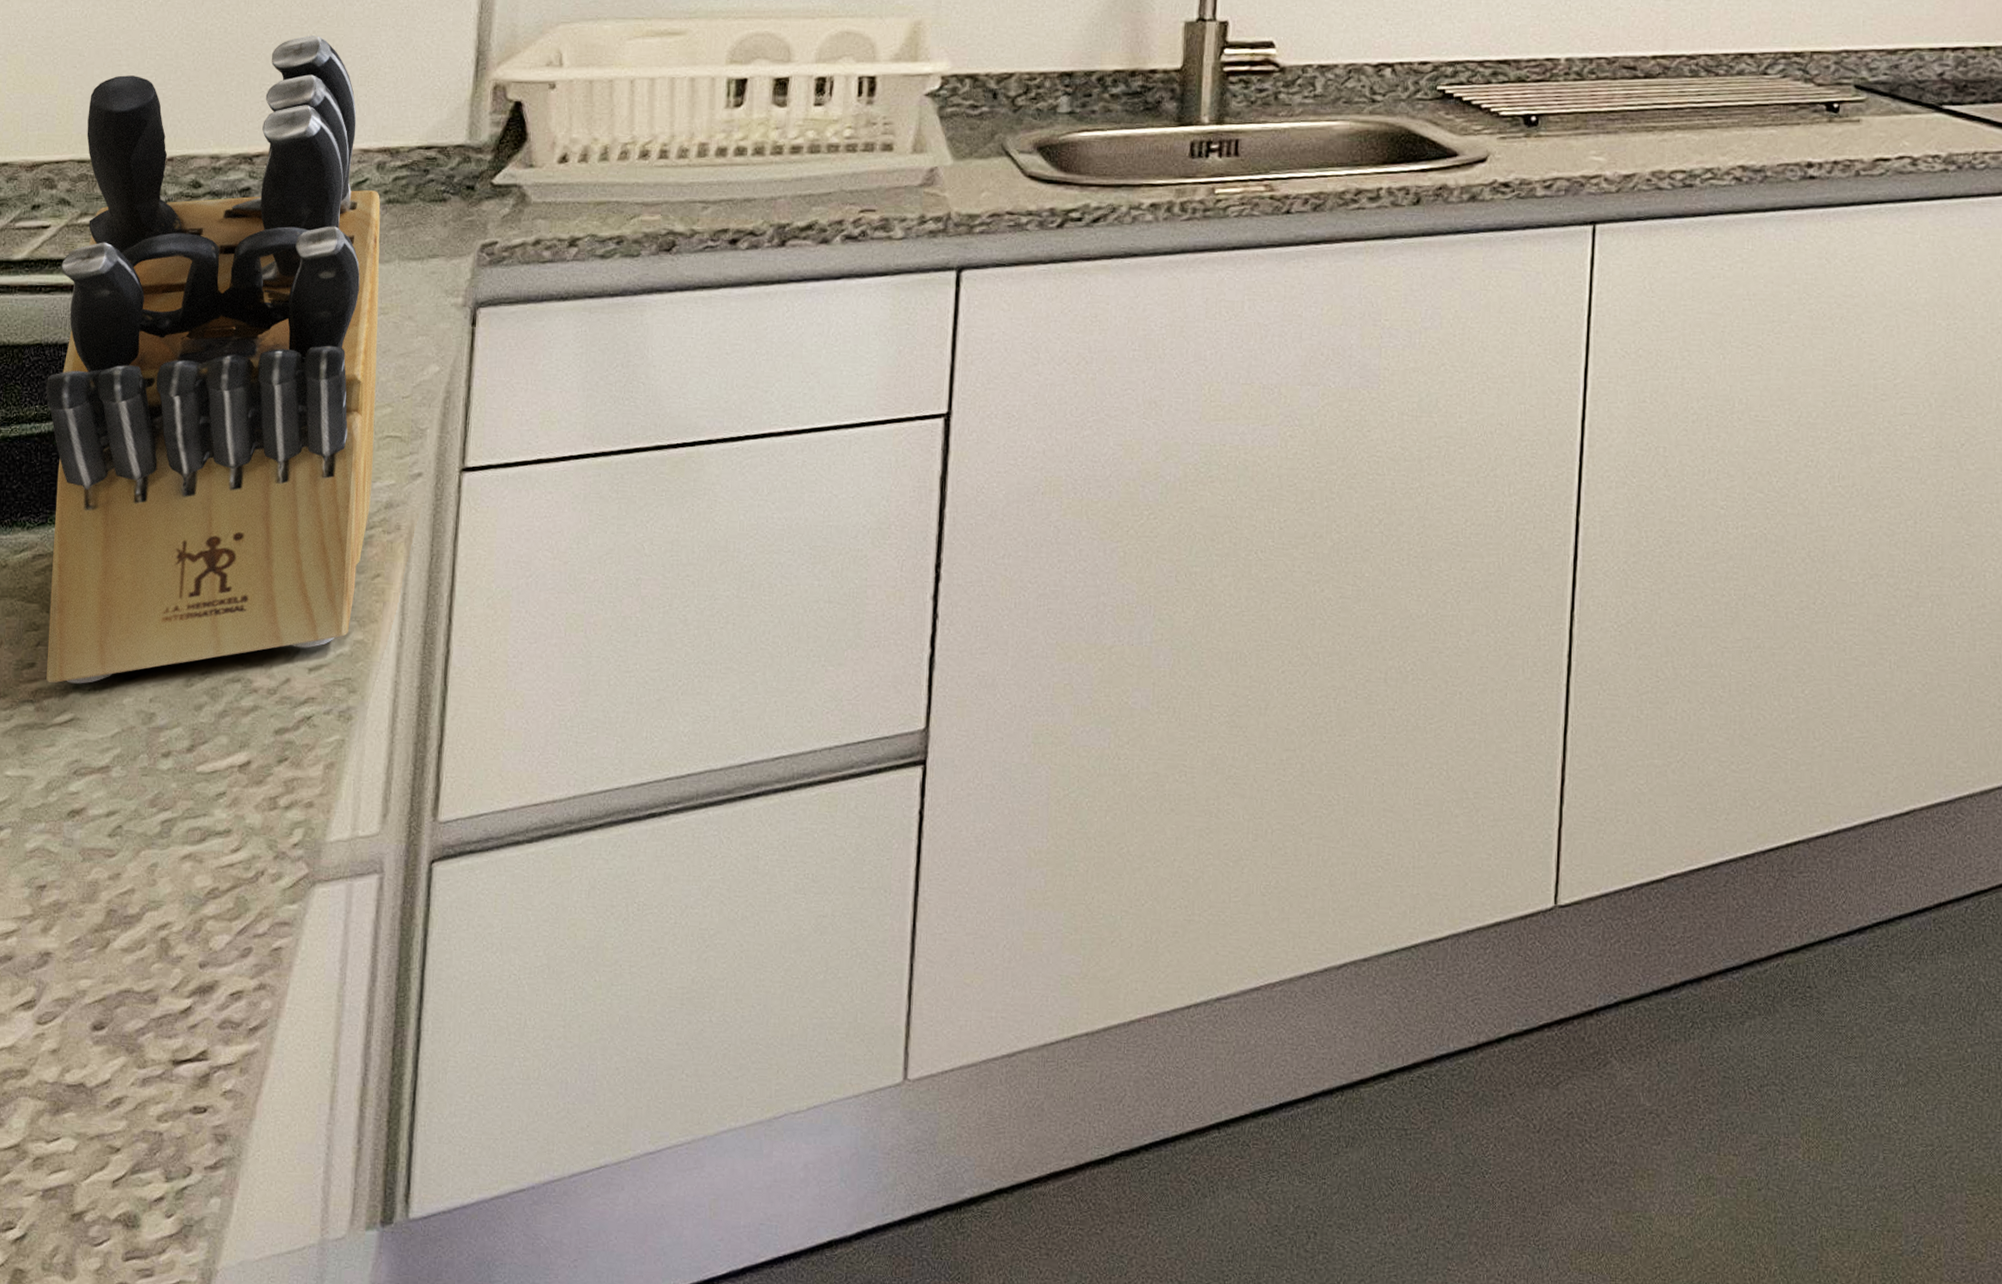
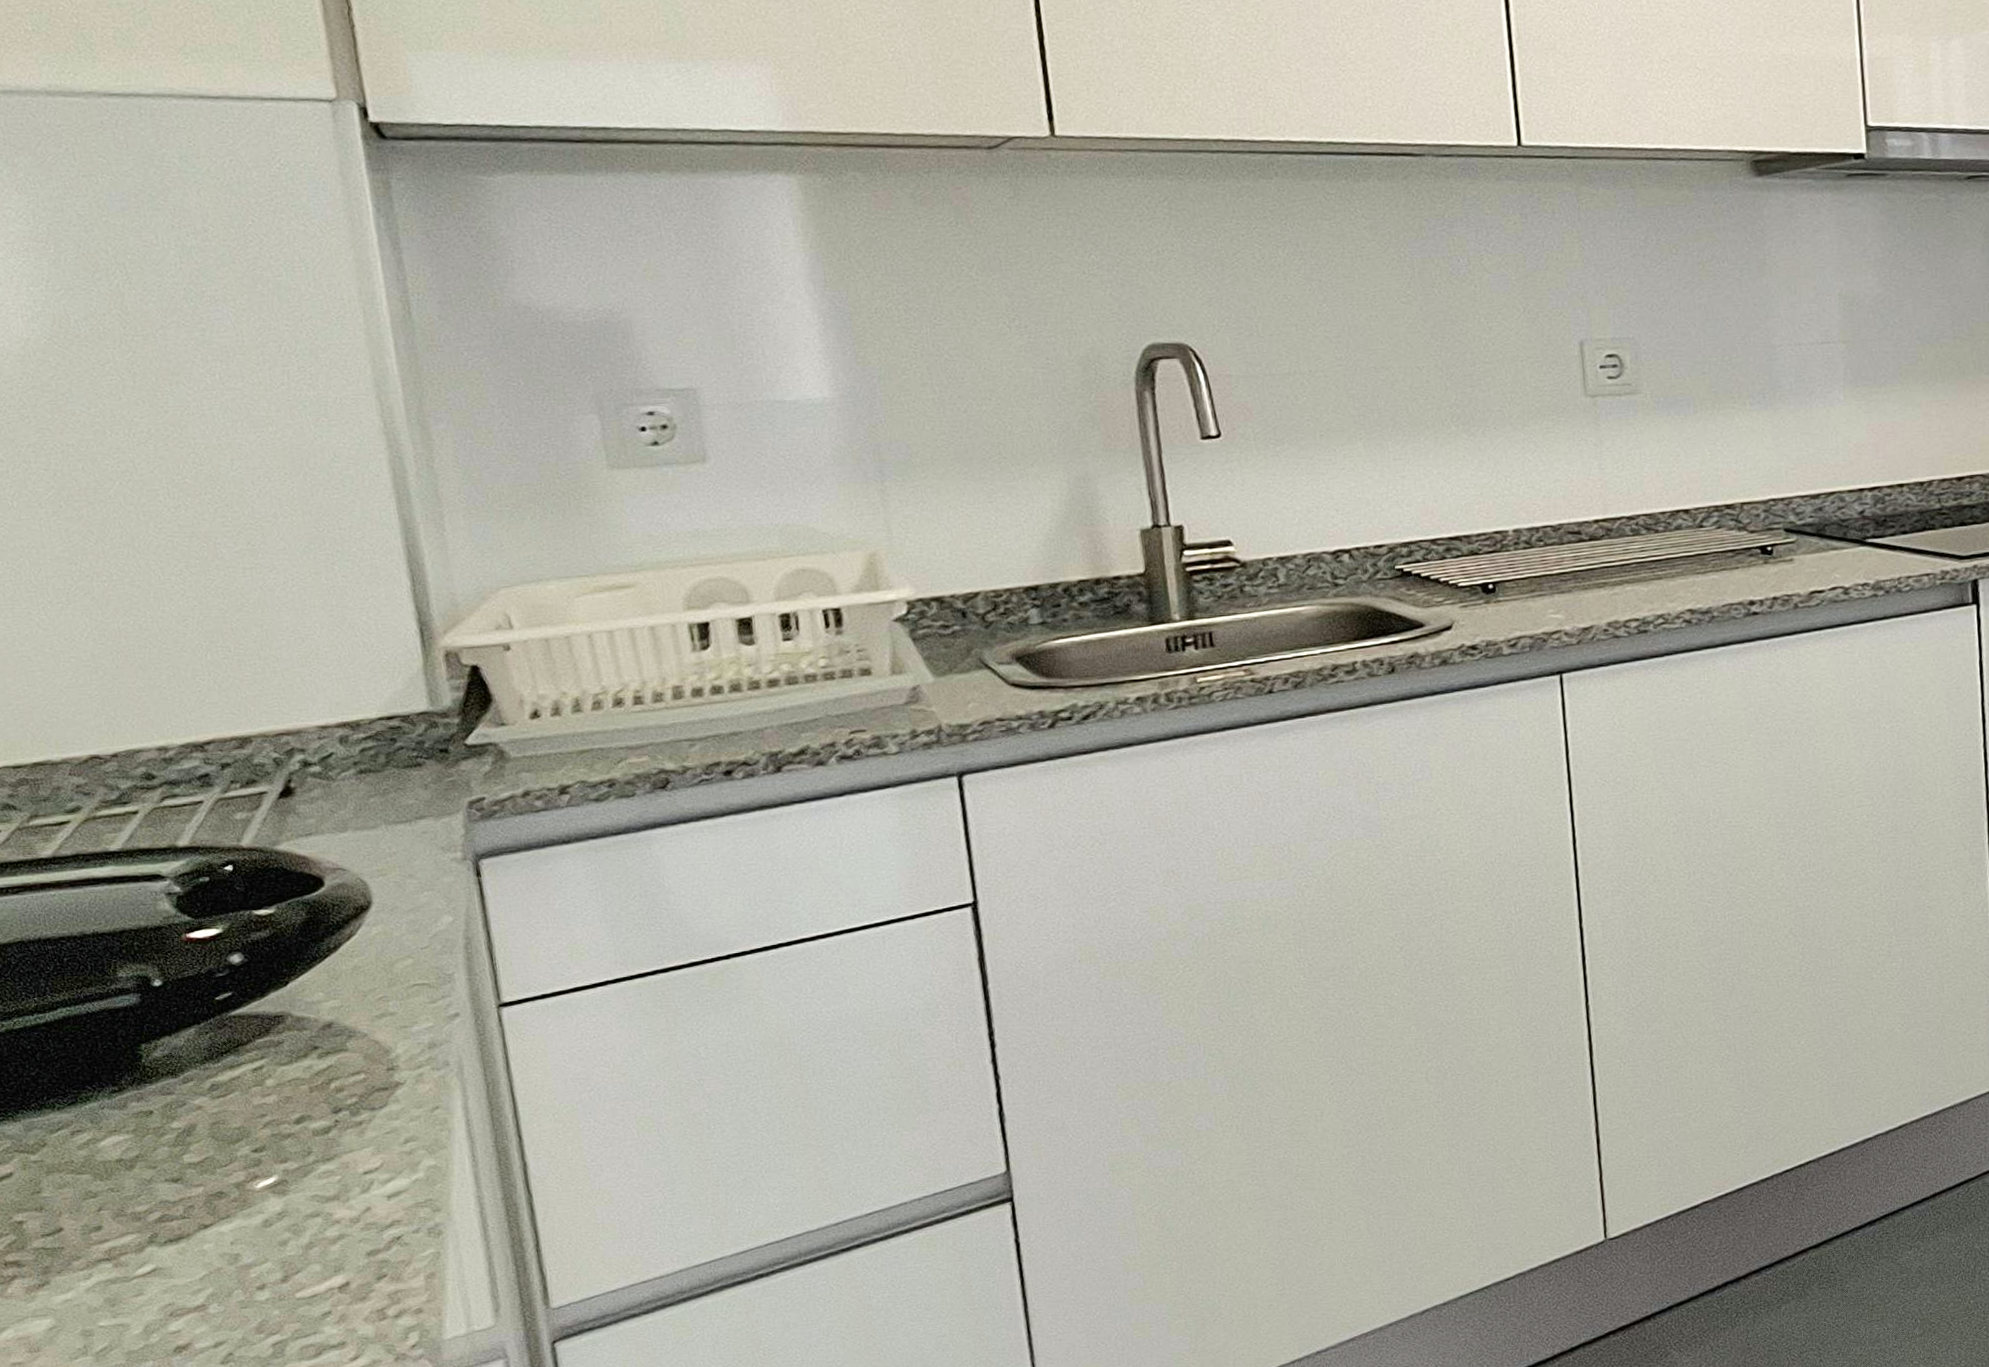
knife block: present [46,35,381,684] -> none [8,623,419,1241]

